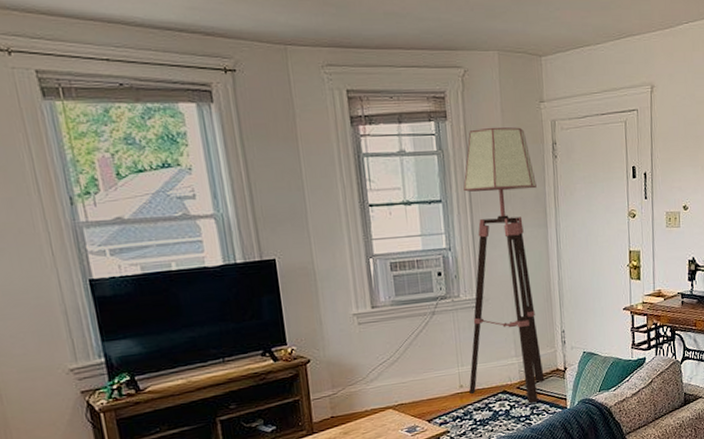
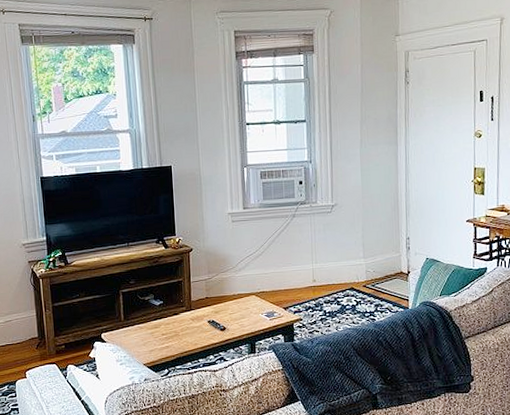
floor lamp: present [463,127,545,404] -> none [320,58,389,301]

